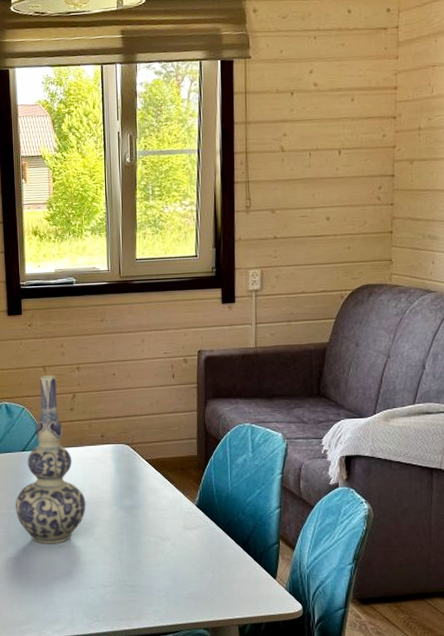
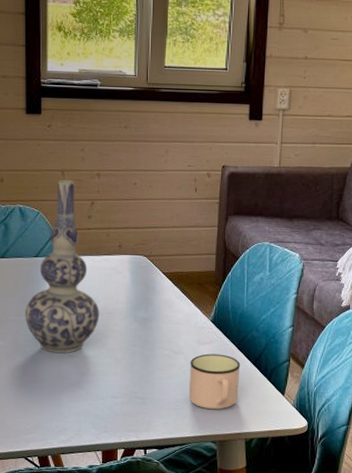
mug: none [177,539,229,596] -> present [189,353,241,410]

